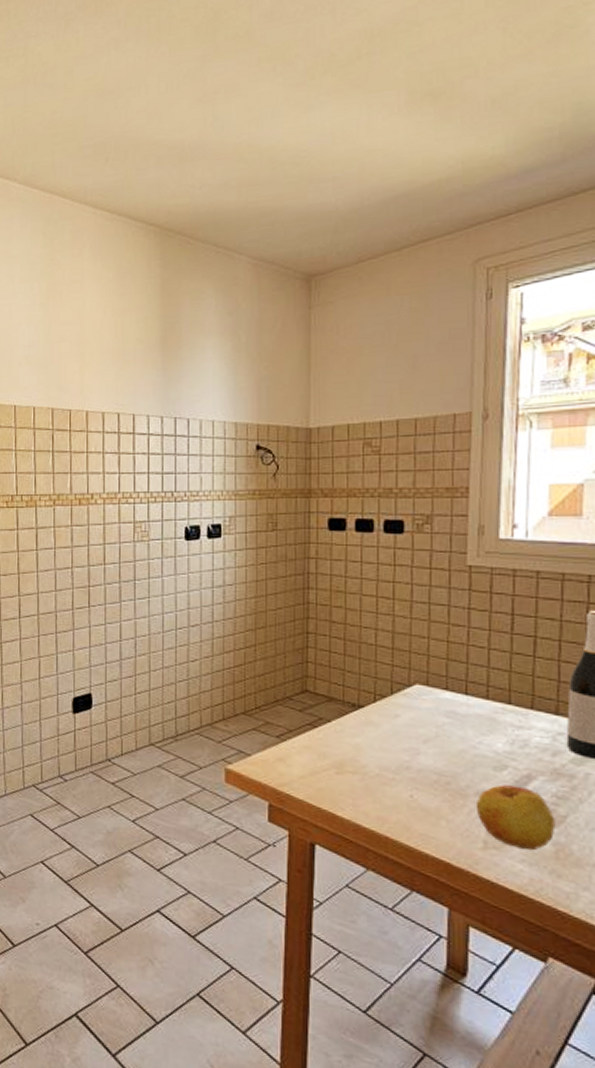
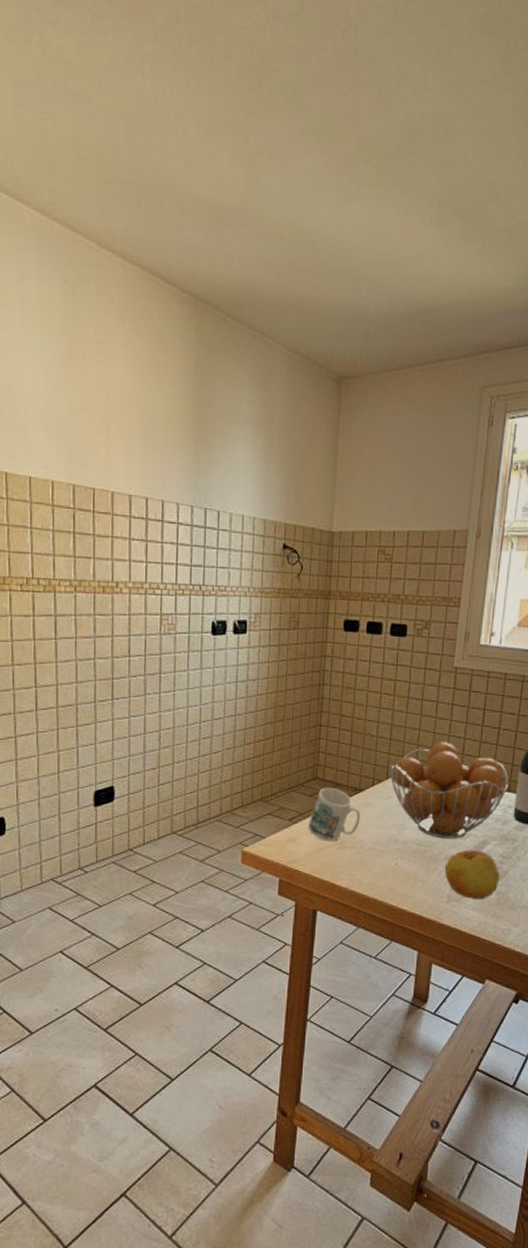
mug: none [299,701,361,765] -> present [308,787,360,842]
fruit basket: none [394,652,556,771] -> present [389,742,509,839]

